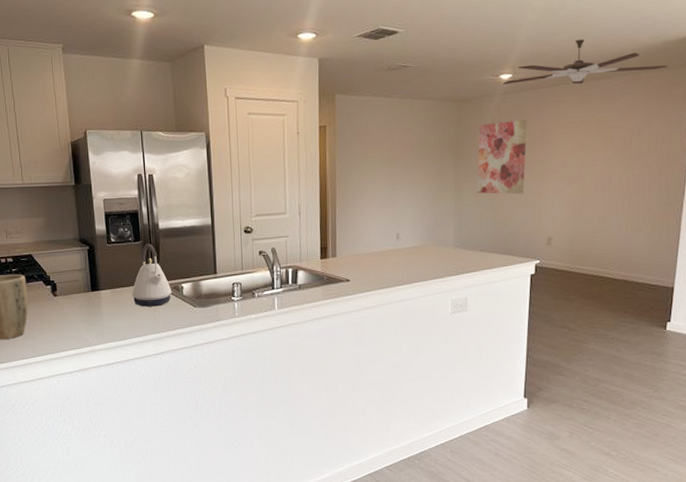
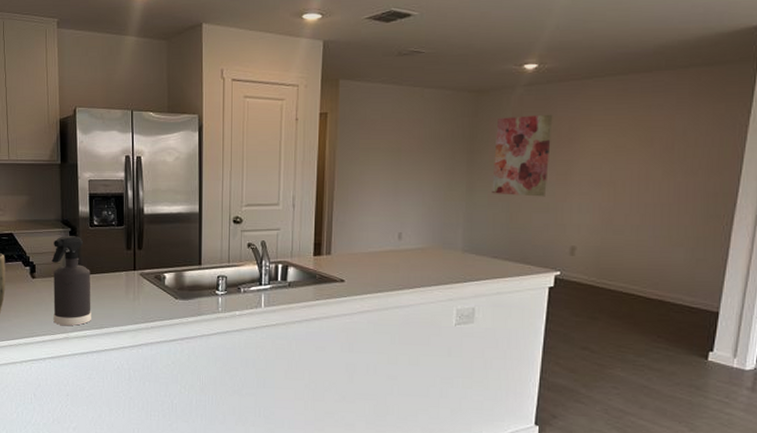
spray bottle: none [72,254,114,339] -> present [51,236,91,326]
kettle: present [132,243,172,307] -> none [112,229,153,296]
ceiling fan: present [503,39,668,85] -> none [527,28,722,77]

